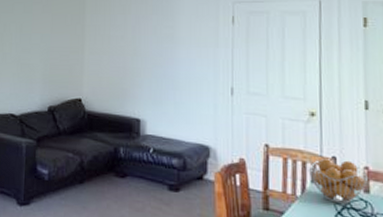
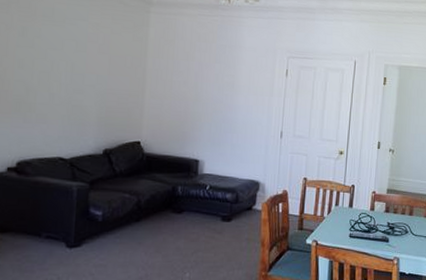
fruit basket: present [308,157,368,204] -> none [334,186,374,220]

